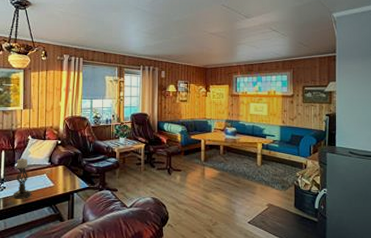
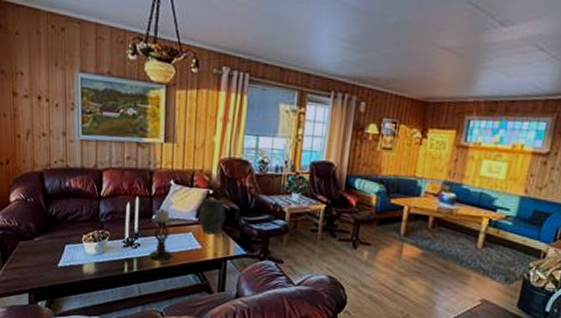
vase: none [51,148,71,174] -> present [198,198,225,235]

